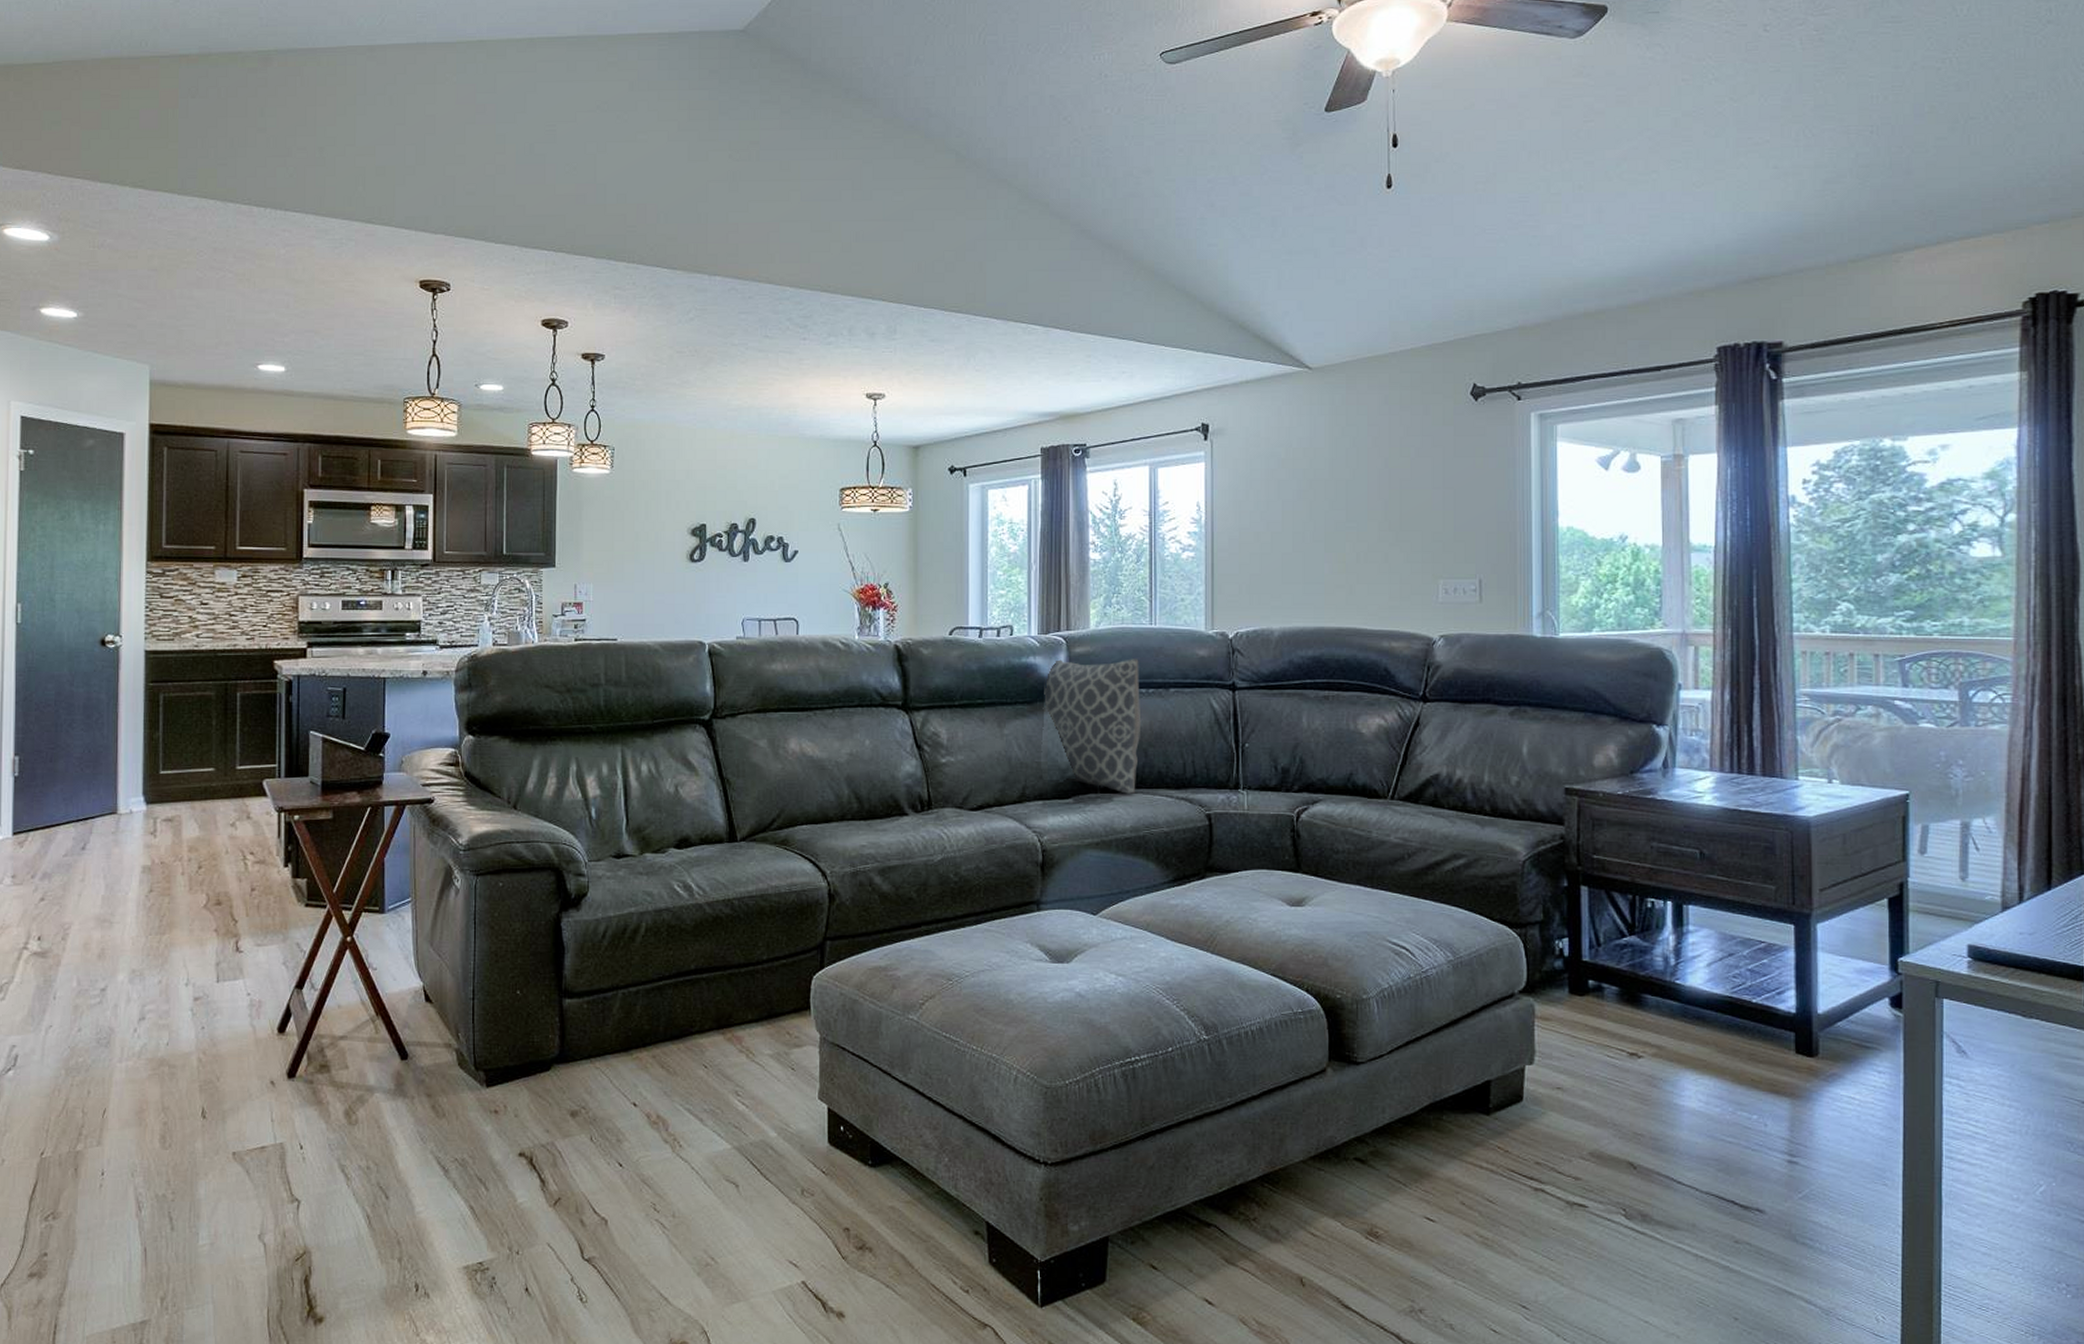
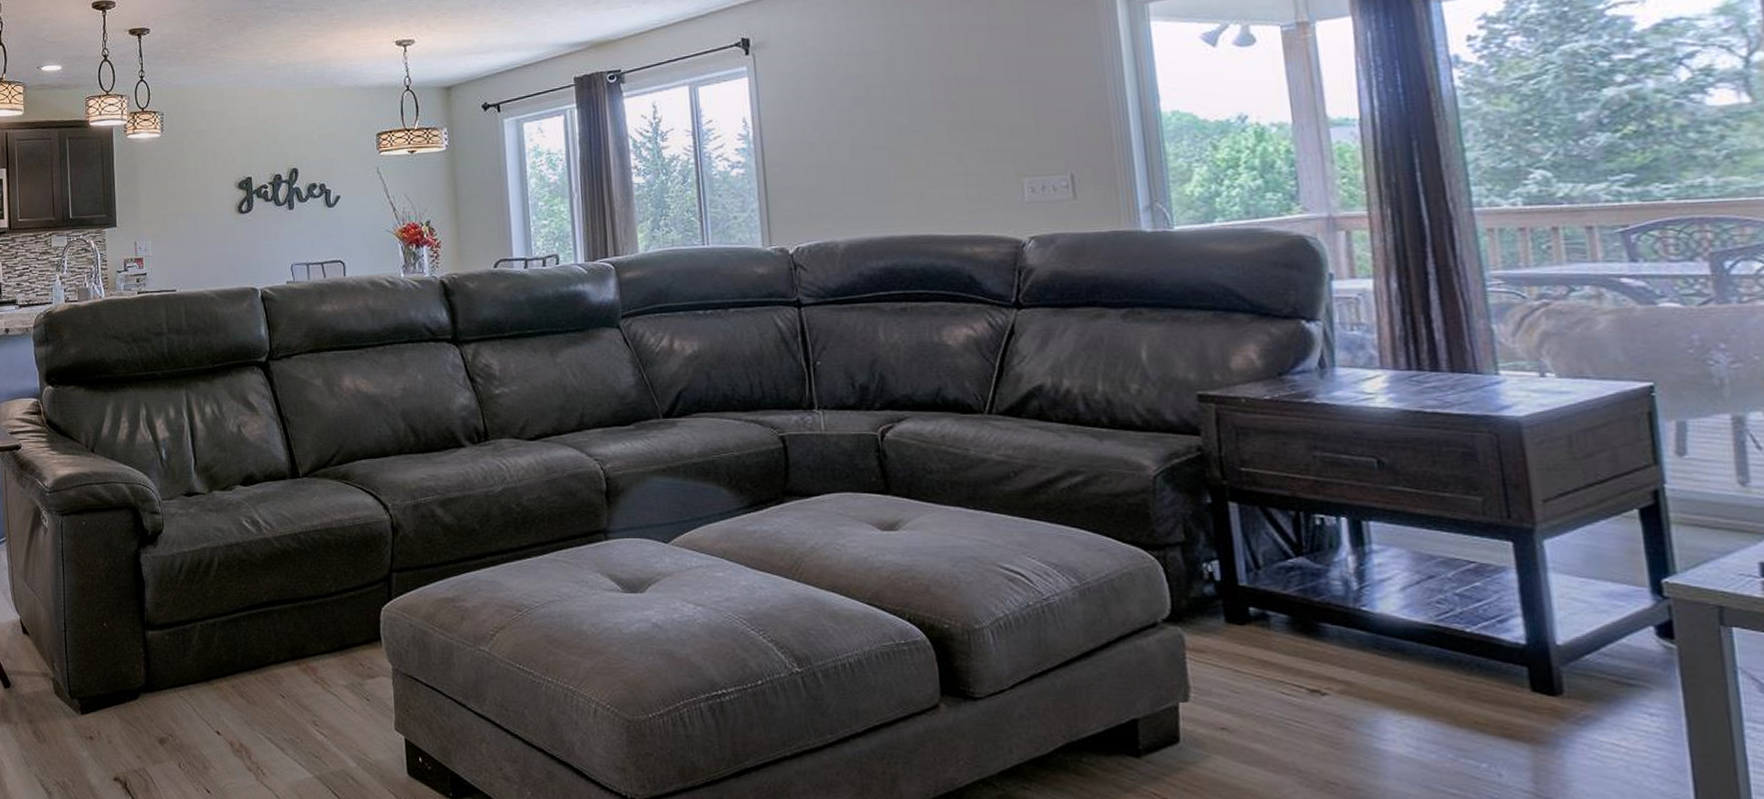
pillow: present [1044,658,1140,795] -> none [595,280,701,419]

